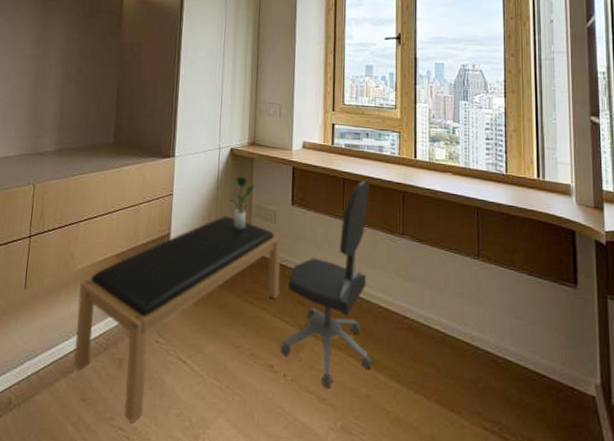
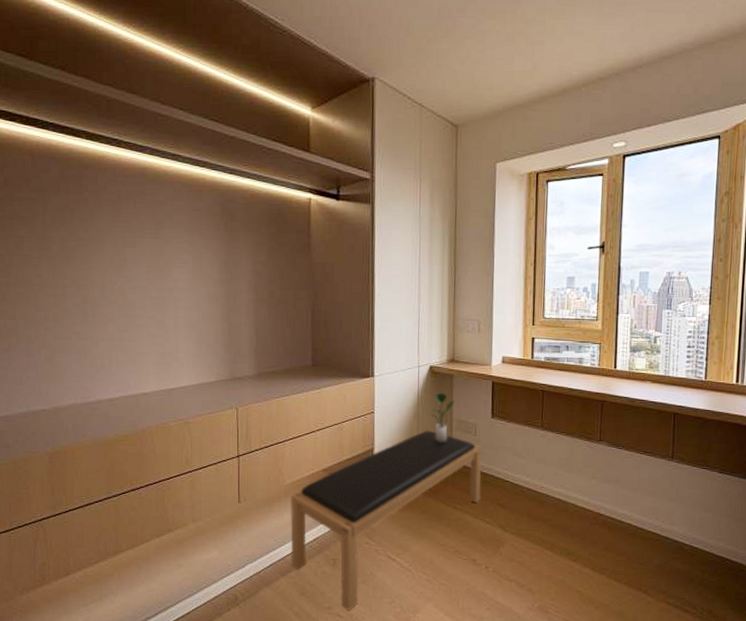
office chair: present [280,180,373,388] -> none [482,391,569,576]

